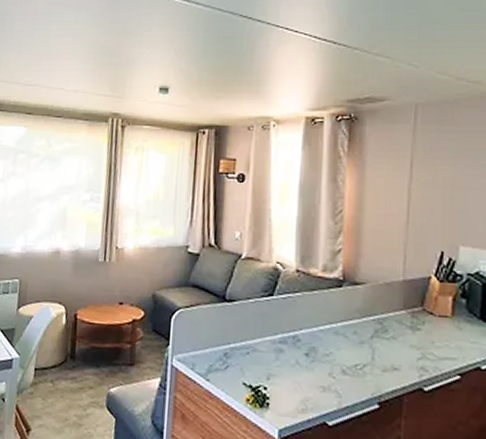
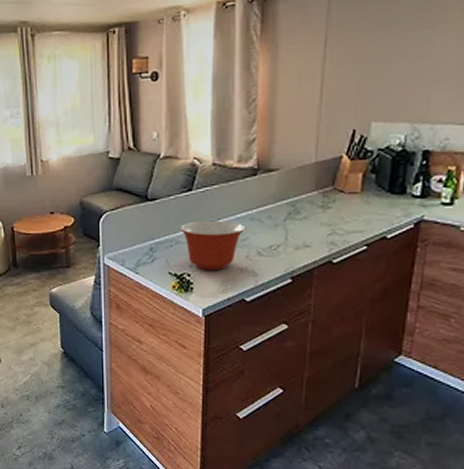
mixing bowl: none [259,328,330,386] -> present [181,220,246,269]

